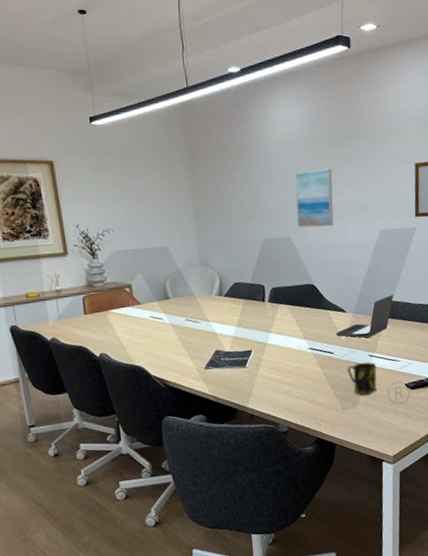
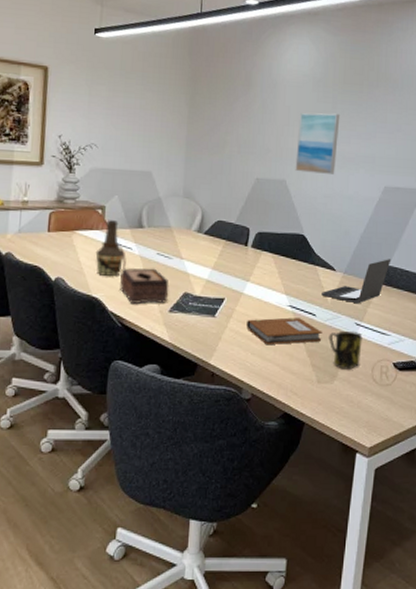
bottle: none [130,296,160,346] -> present [95,220,126,276]
tissue box: none [156,333,202,367] -> present [120,268,169,305]
notebook: none [274,357,342,385] -> present [247,317,322,345]

